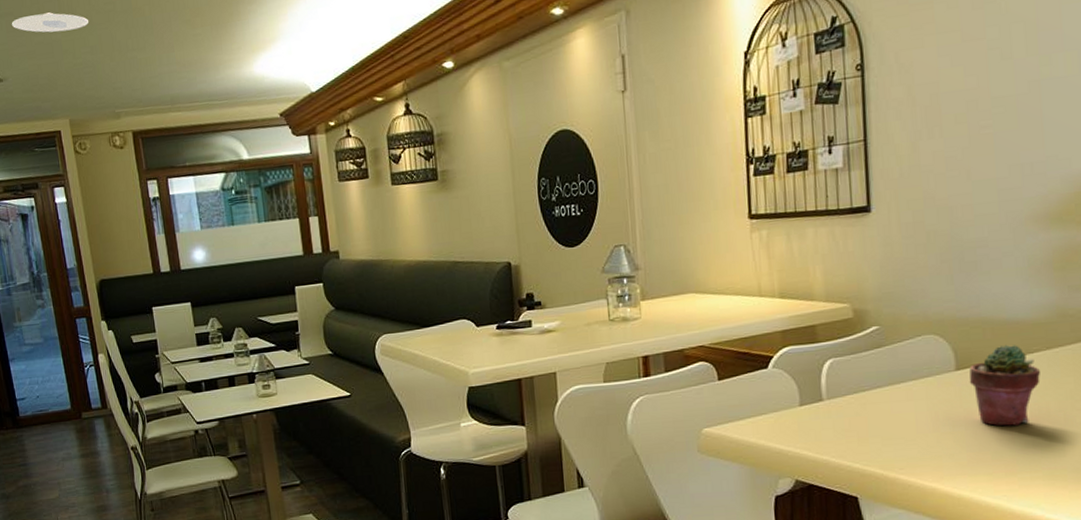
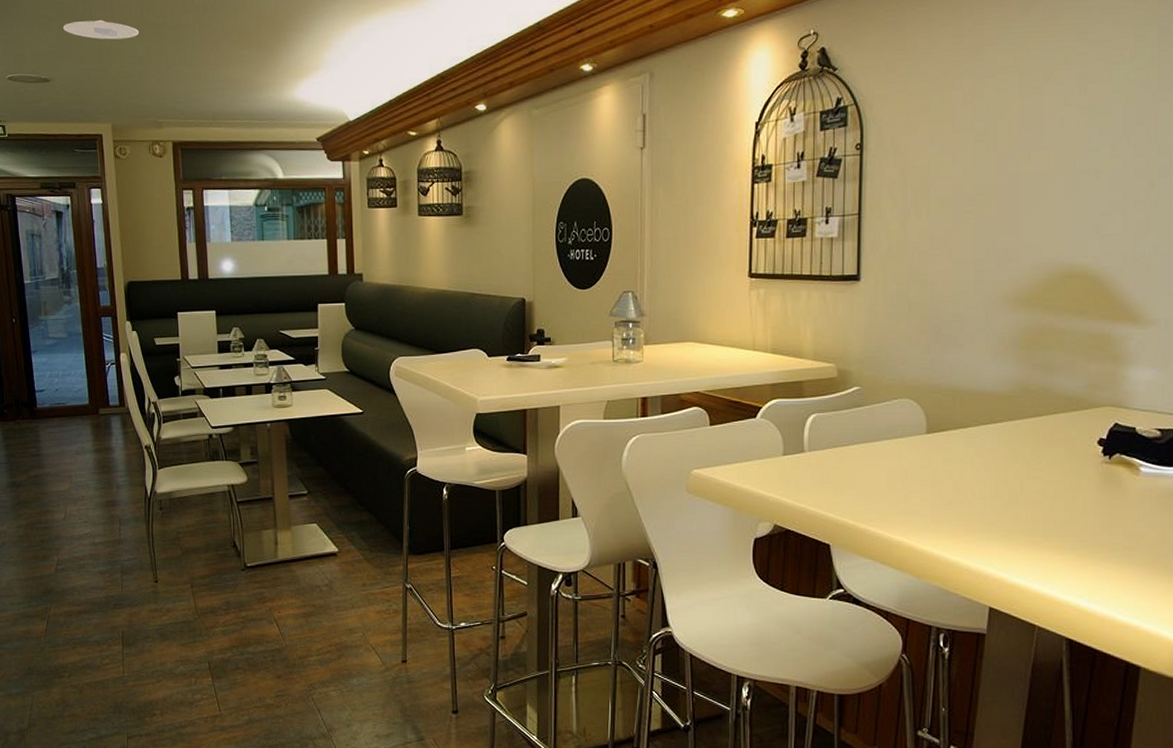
potted succulent: present [969,344,1041,426] -> none [938,413,1001,489]

